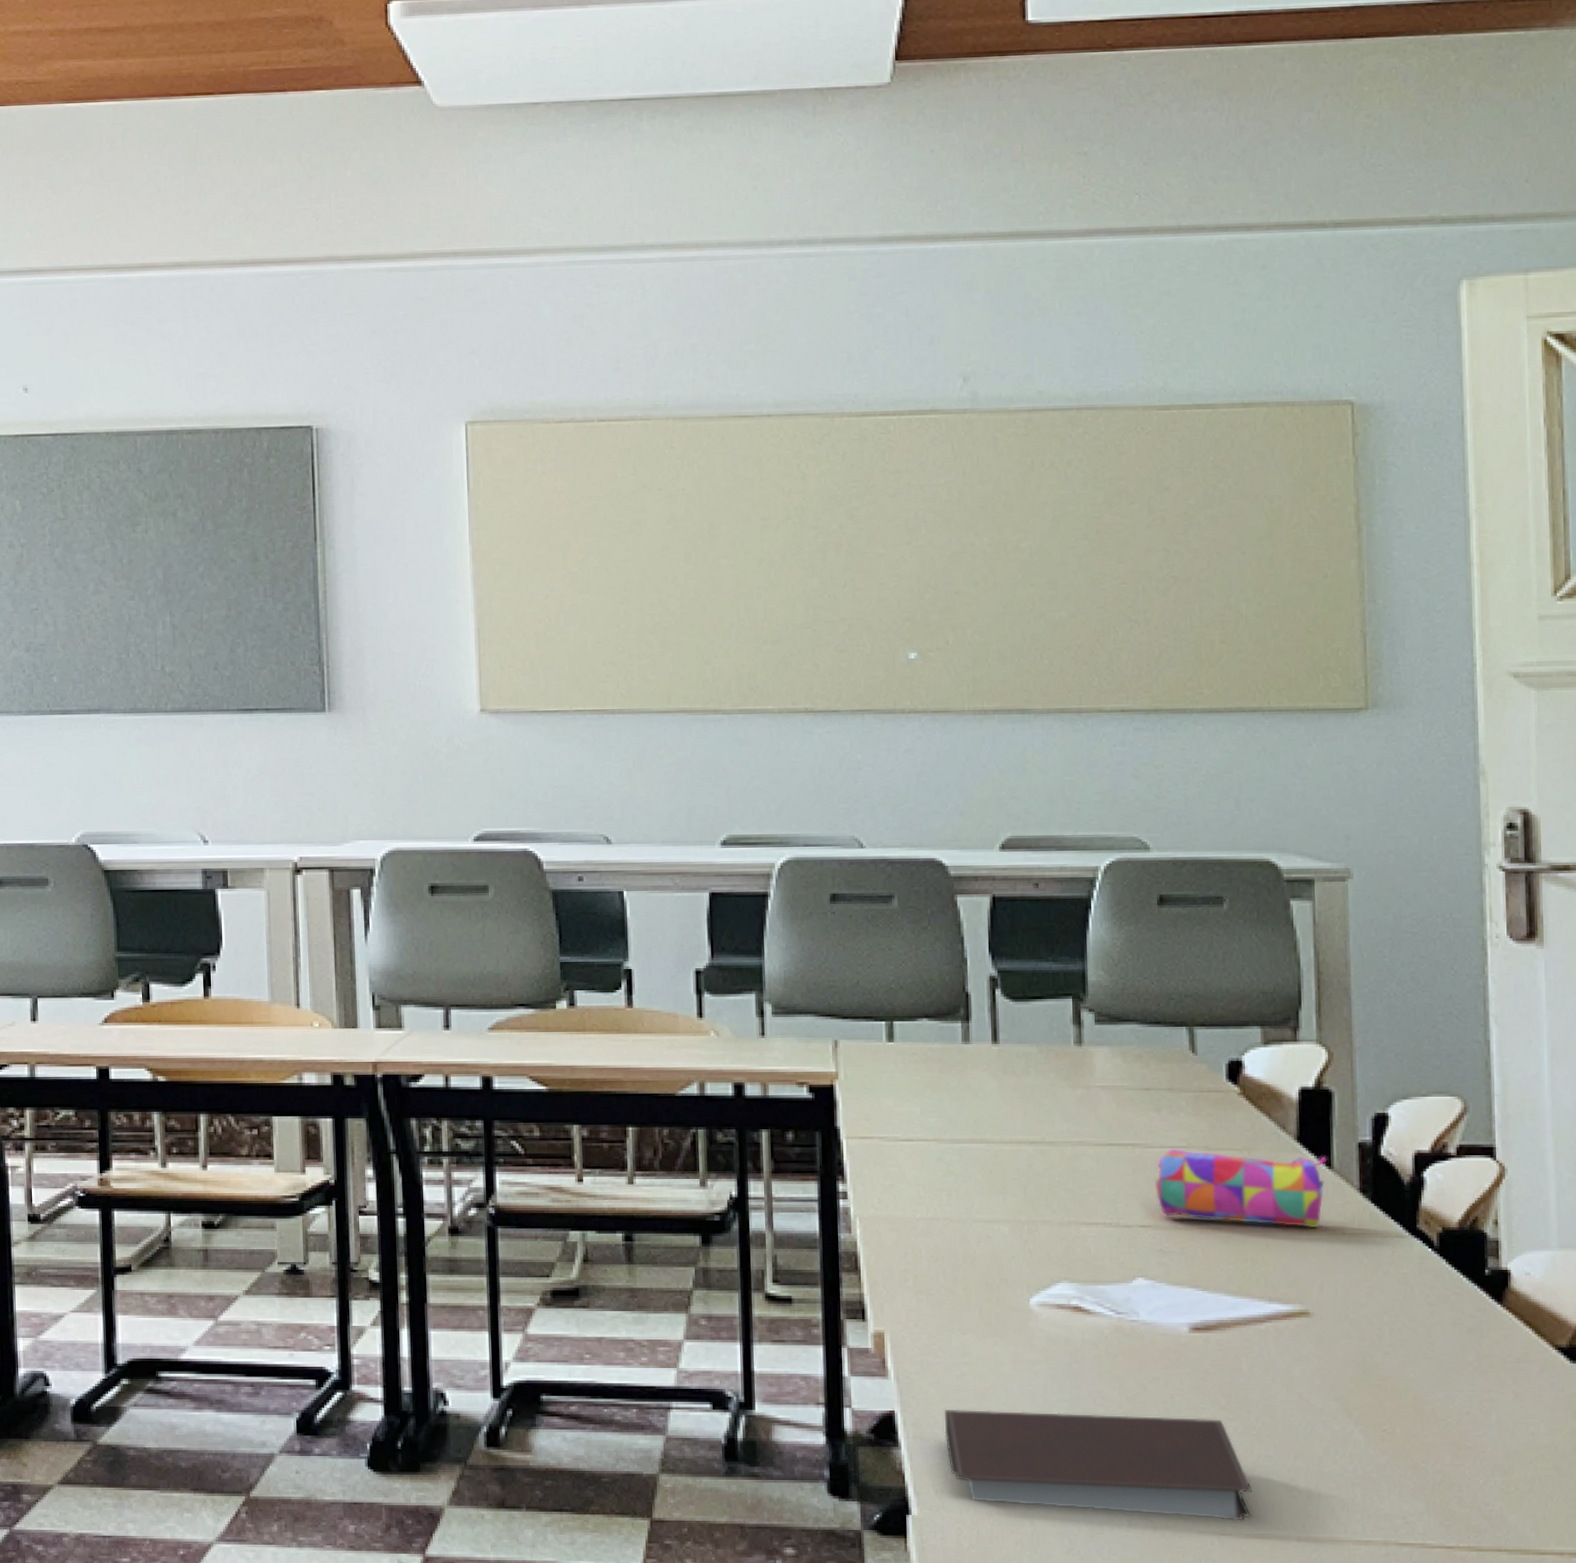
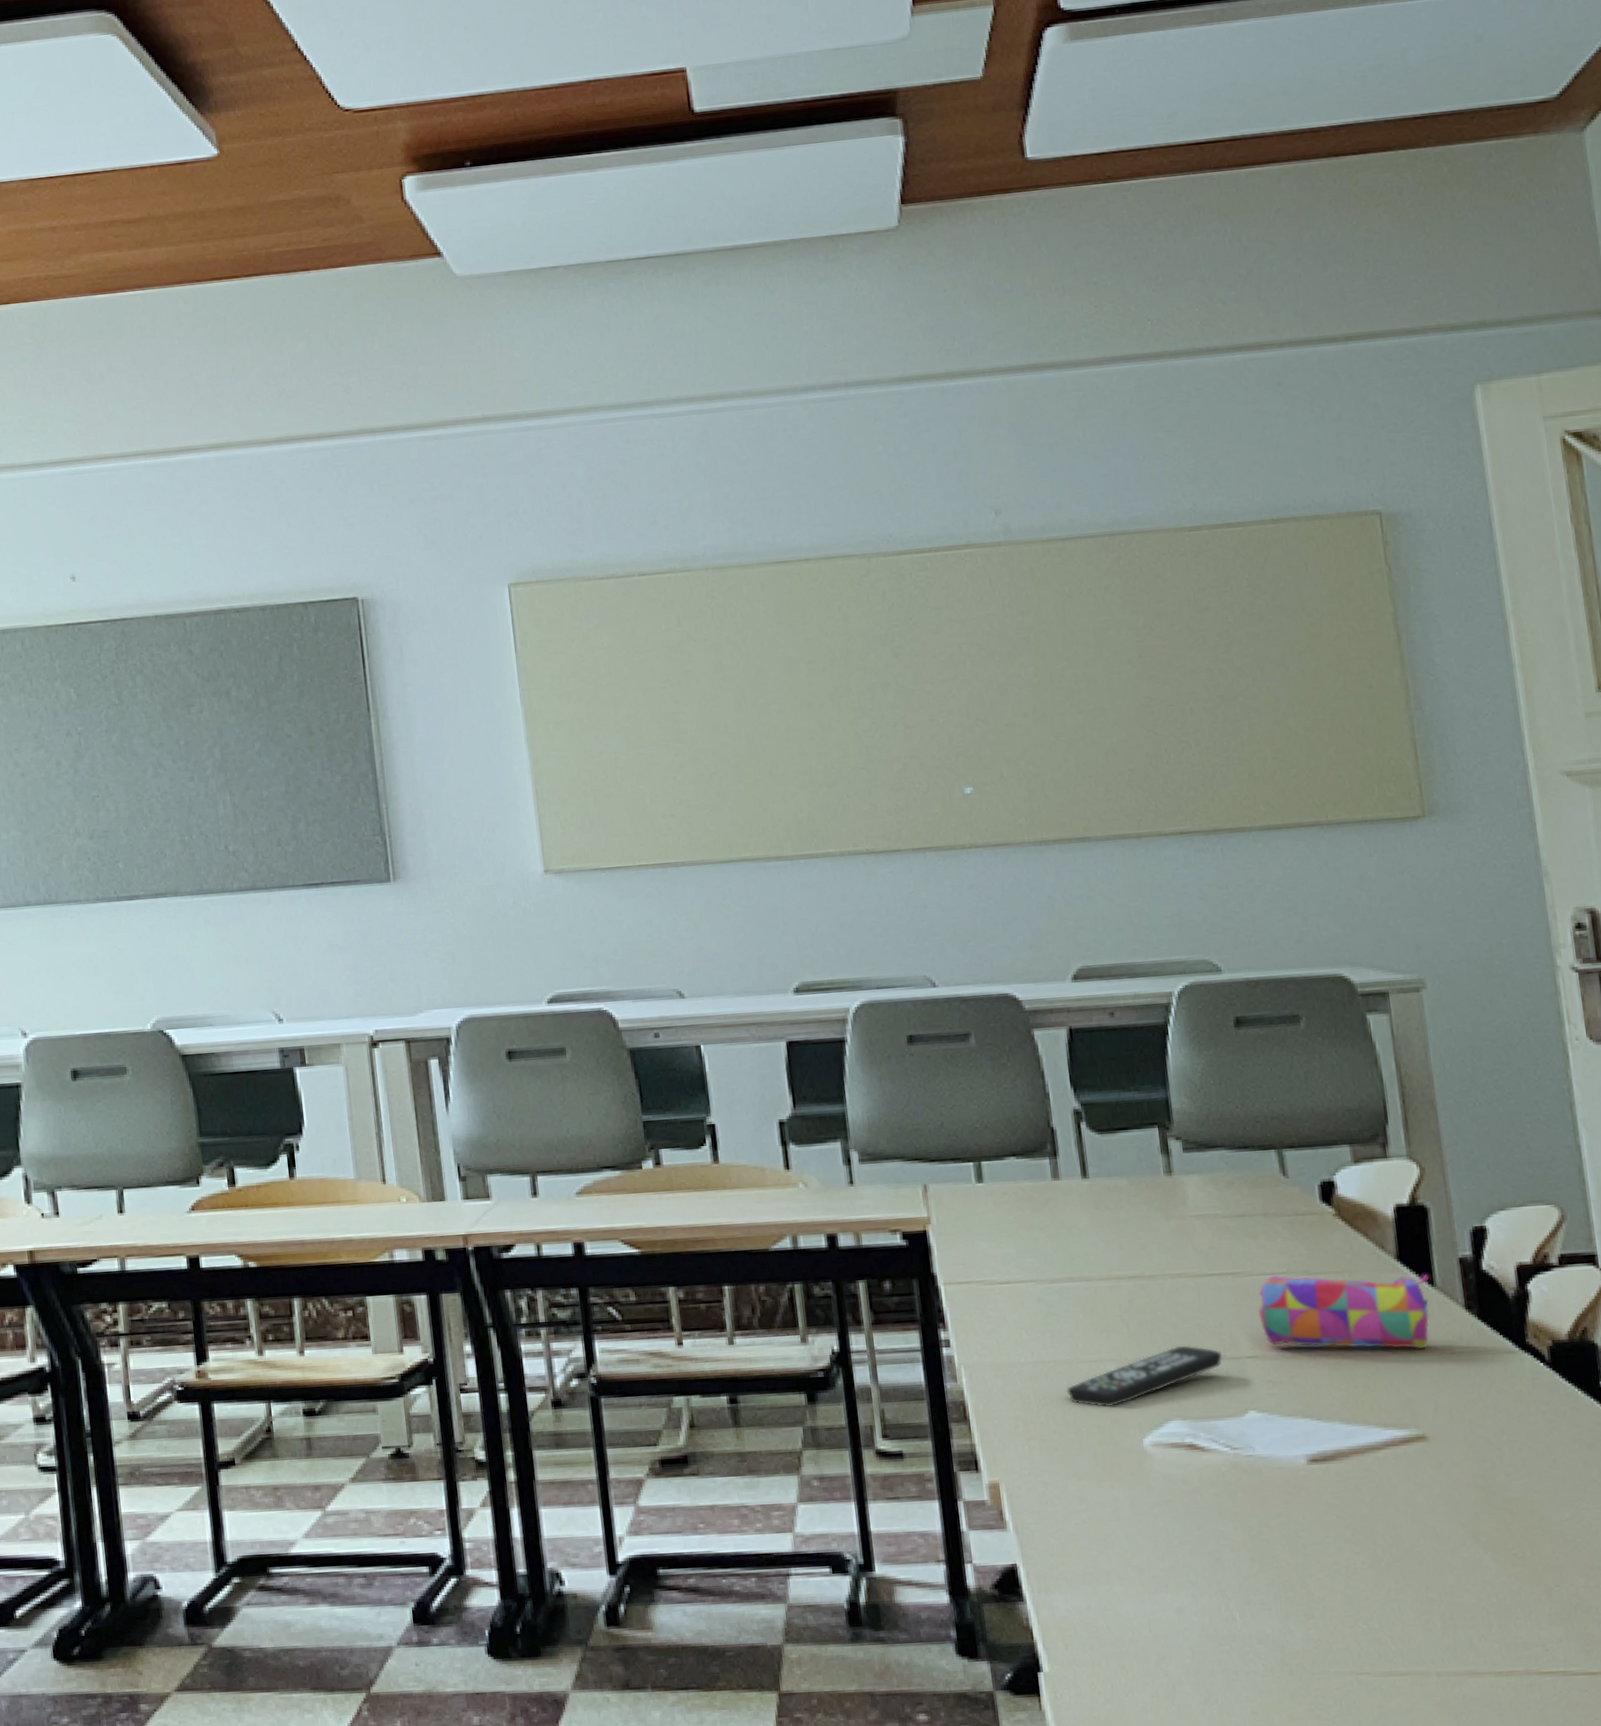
notebook: present [944,1409,1253,1521] -> none [1067,1553,1388,1659]
remote control: none [958,1211,1116,1265] -> present [1066,1345,1223,1407]

